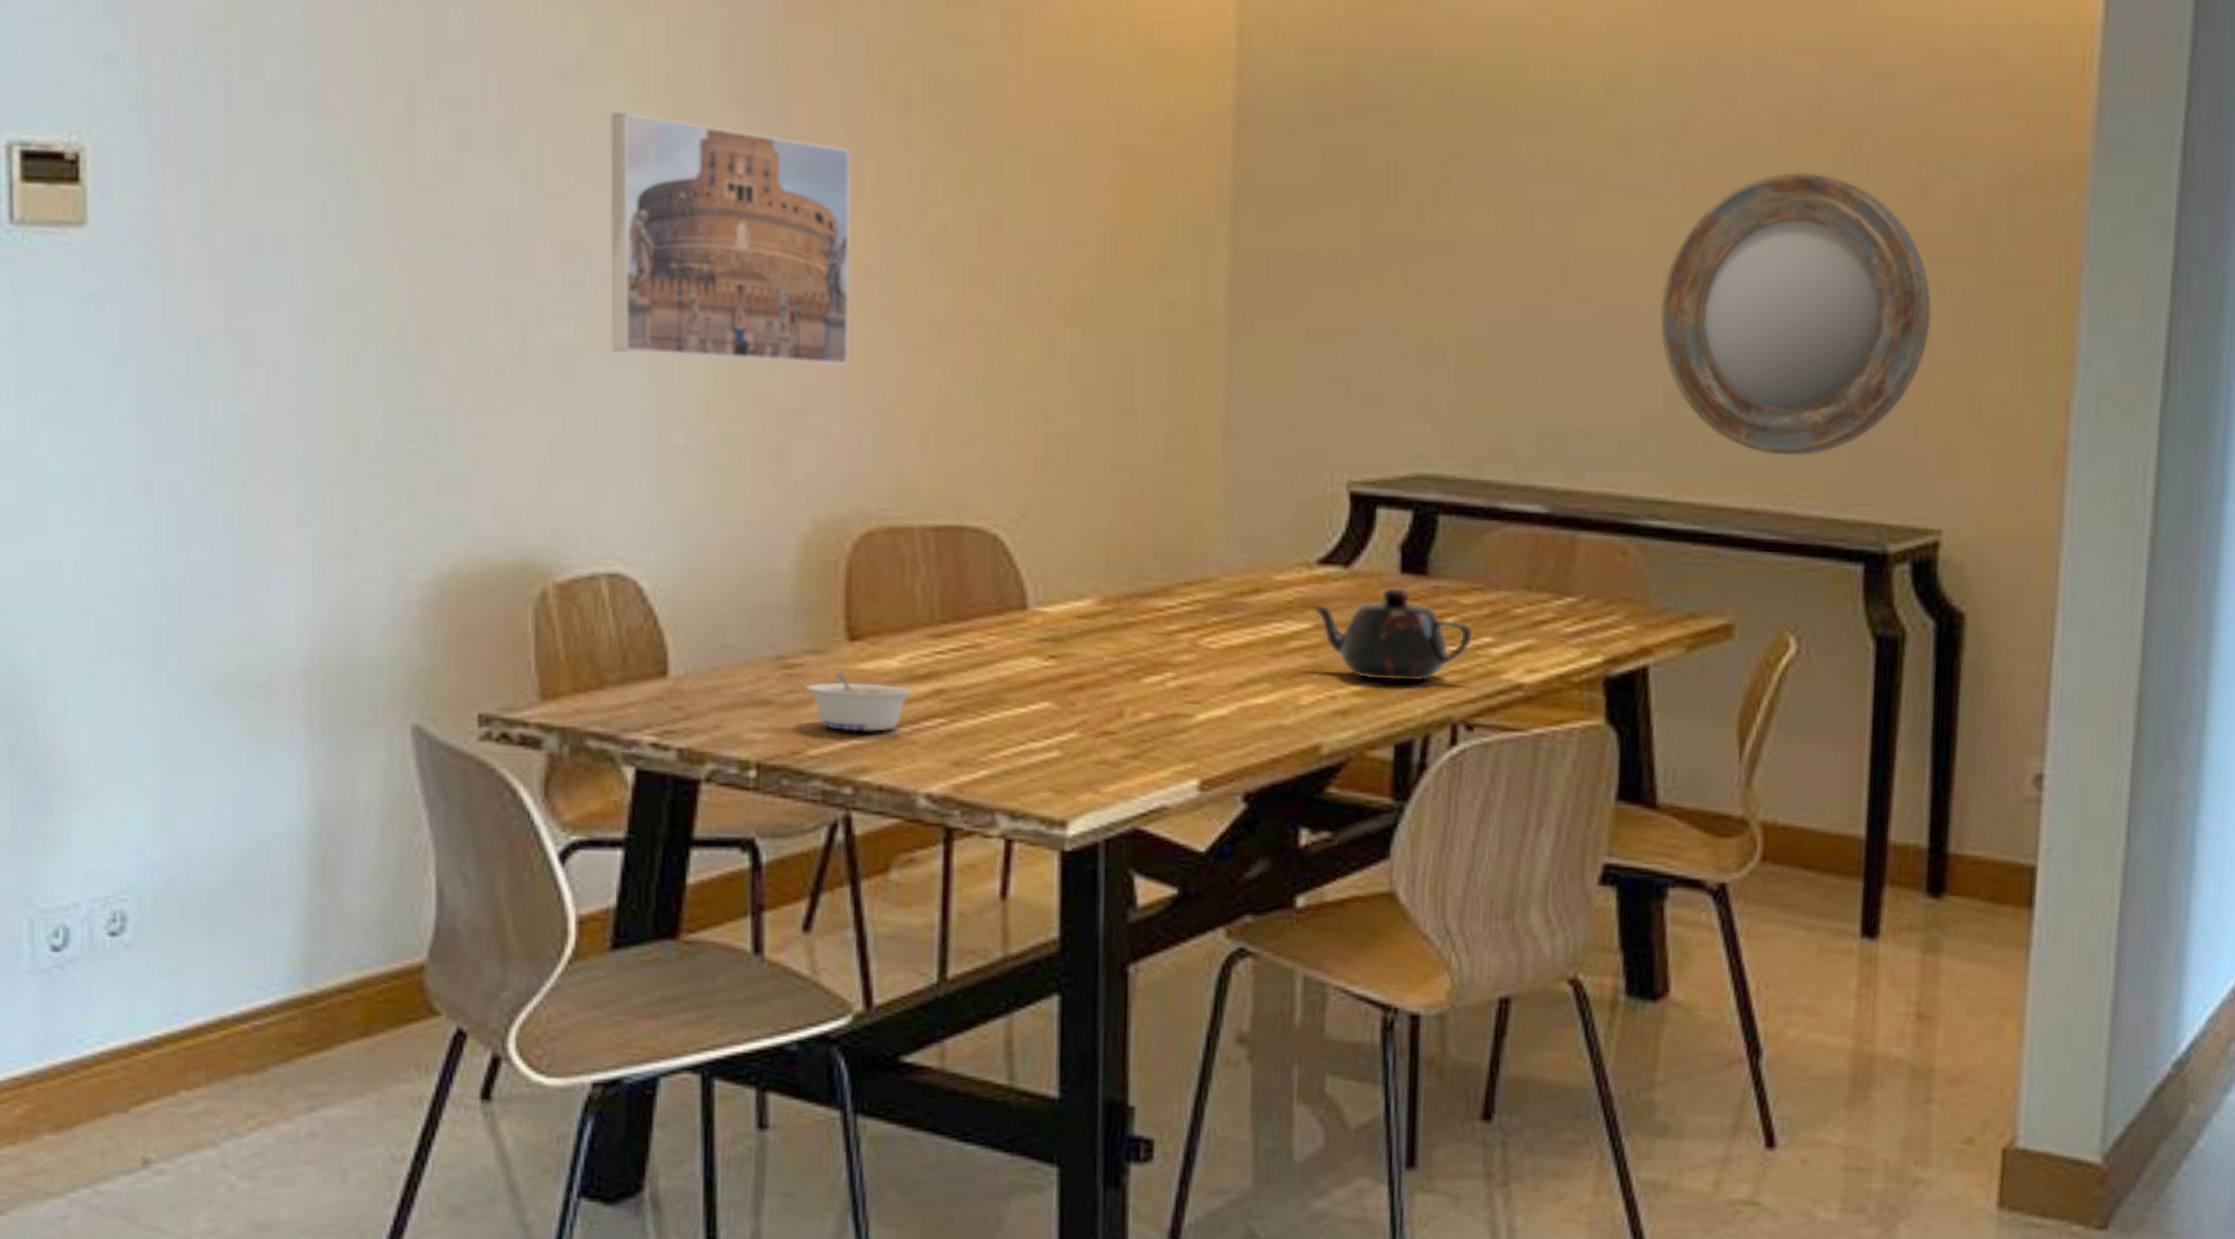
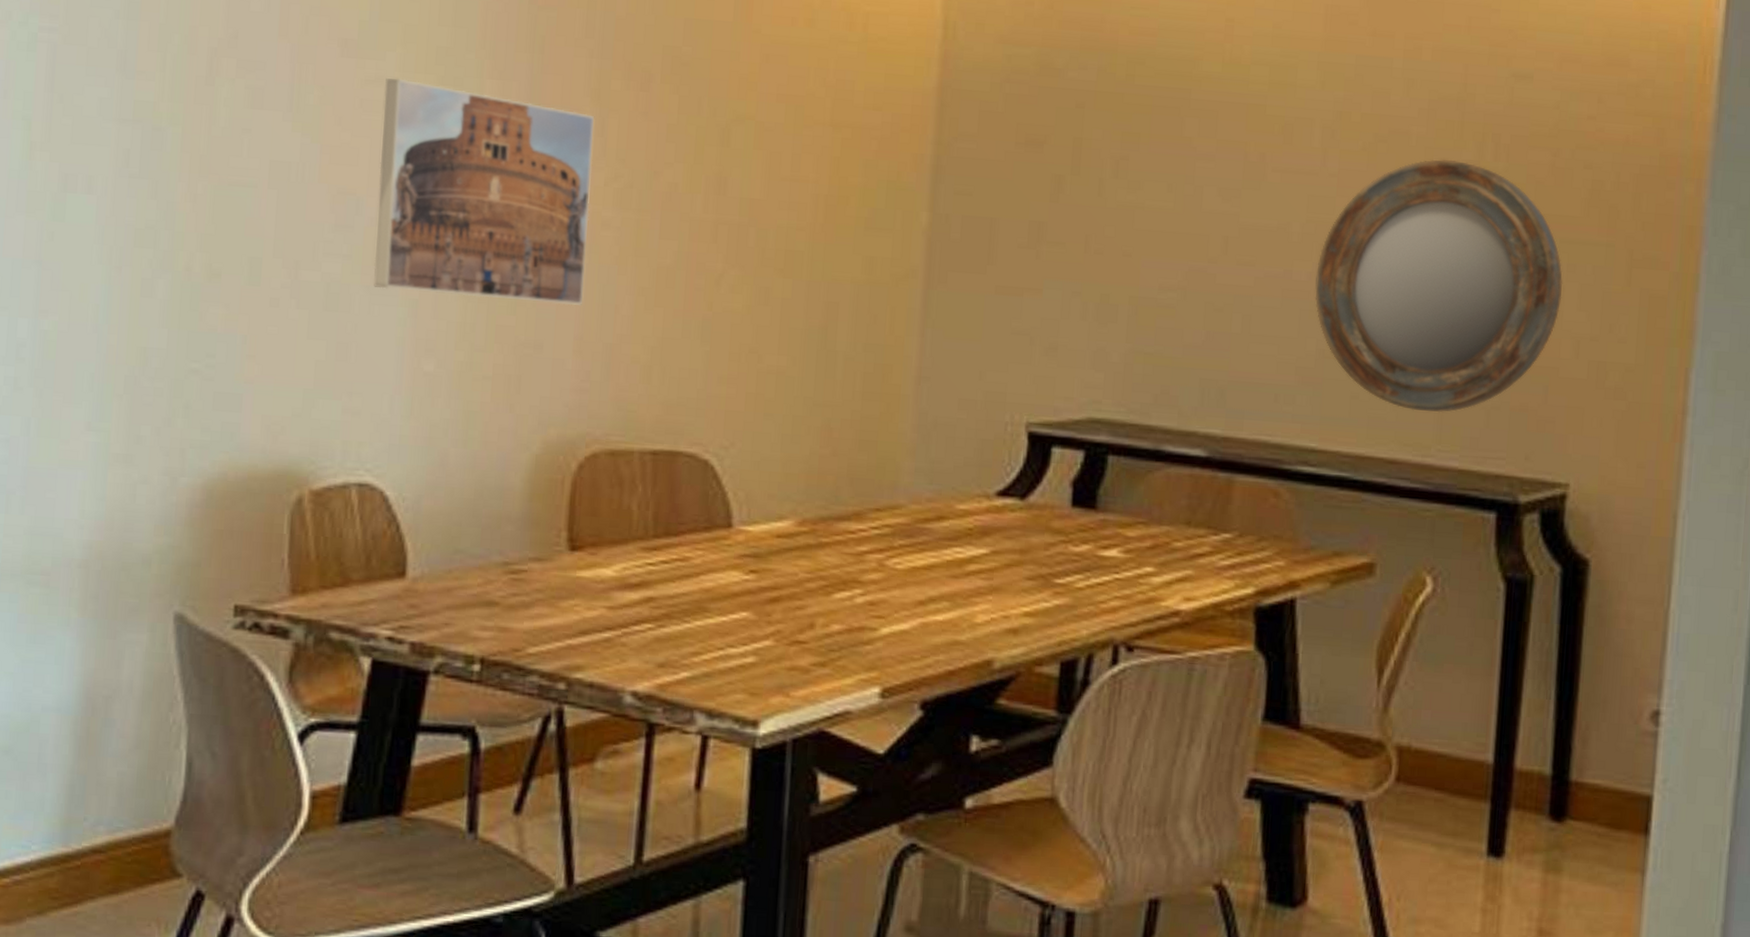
legume: present [805,671,914,732] -> none [528,578,626,634]
teapot: present [1310,586,1473,682] -> none [988,518,1136,606]

